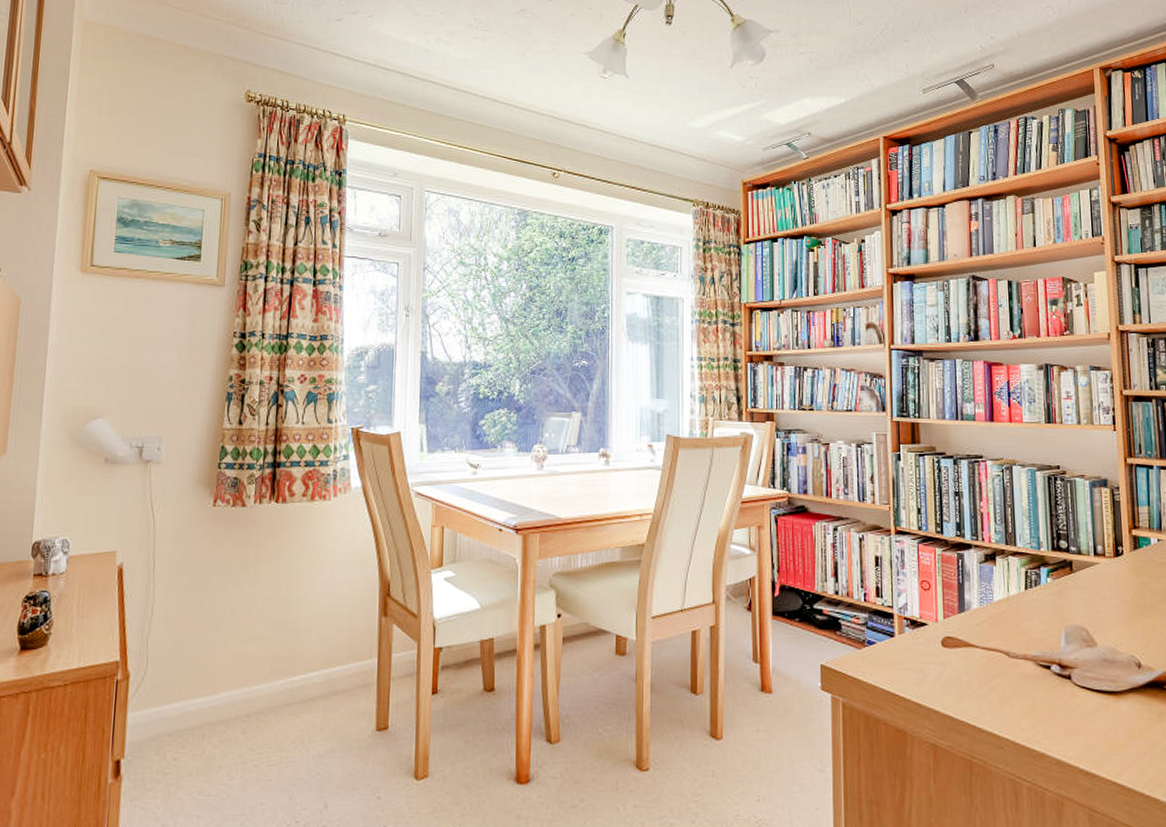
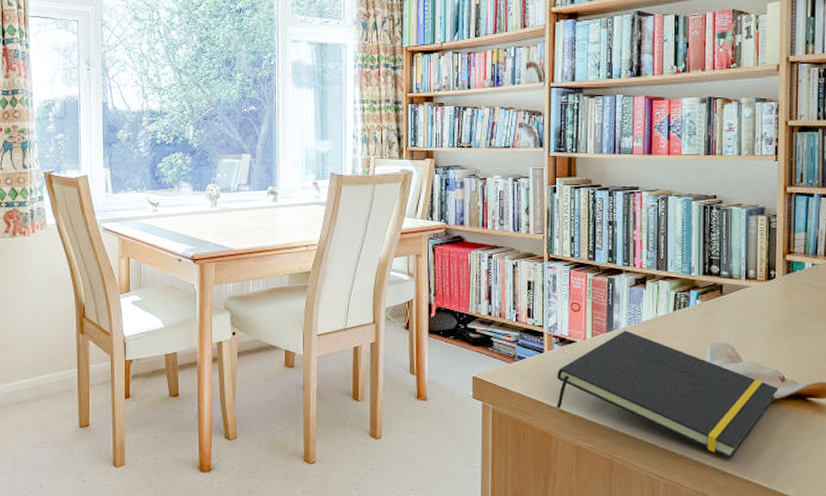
notepad: none [909,611,1136,757] -> present [557,330,779,459]

